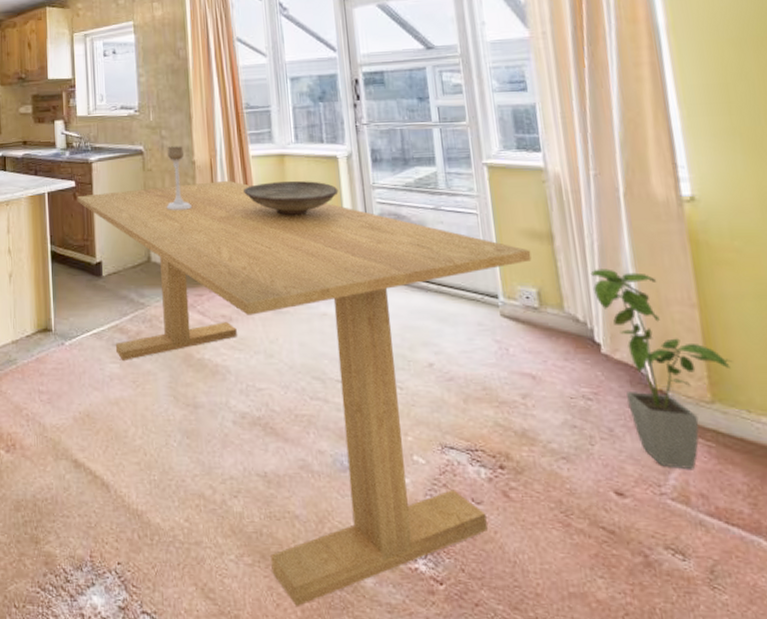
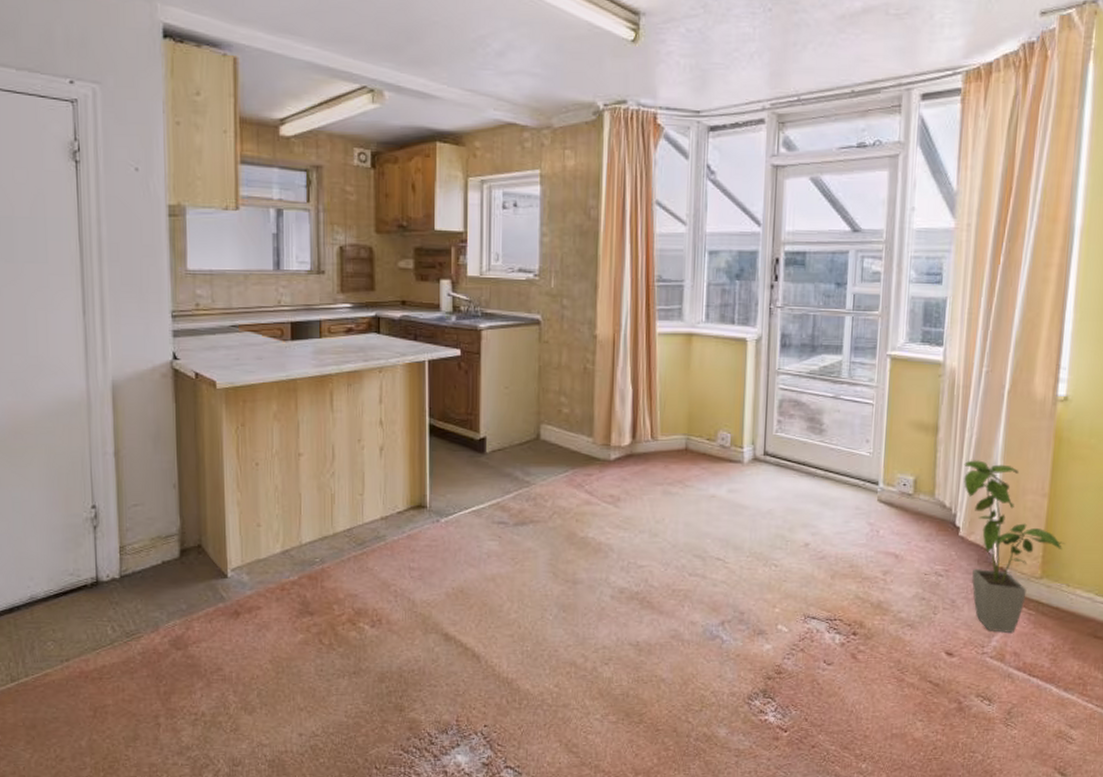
dining table: present [77,180,532,606] -> none [462,357,915,755]
candle holder: present [166,146,192,210] -> none [561,317,589,387]
decorative bowl: present [244,180,339,216] -> none [646,361,743,398]

